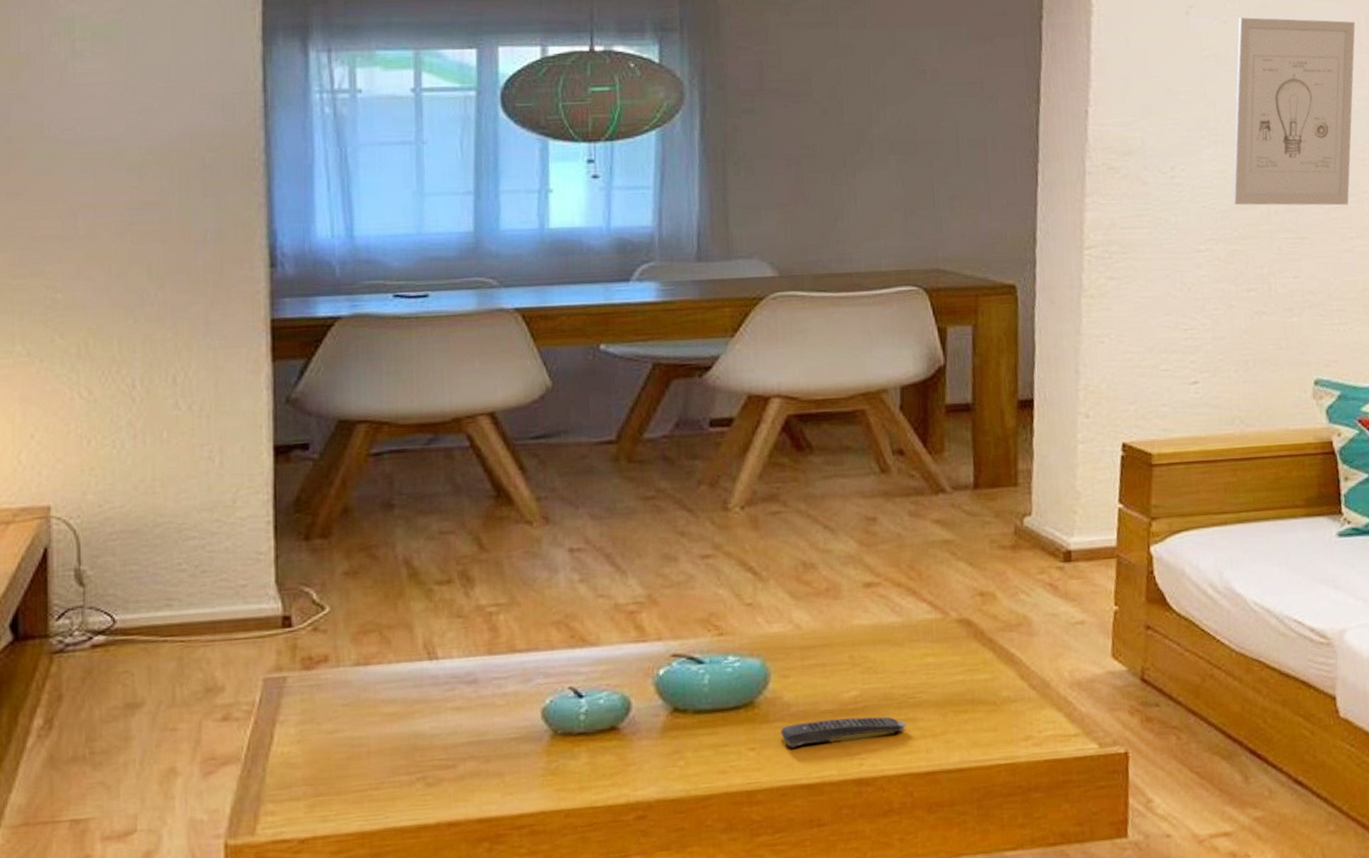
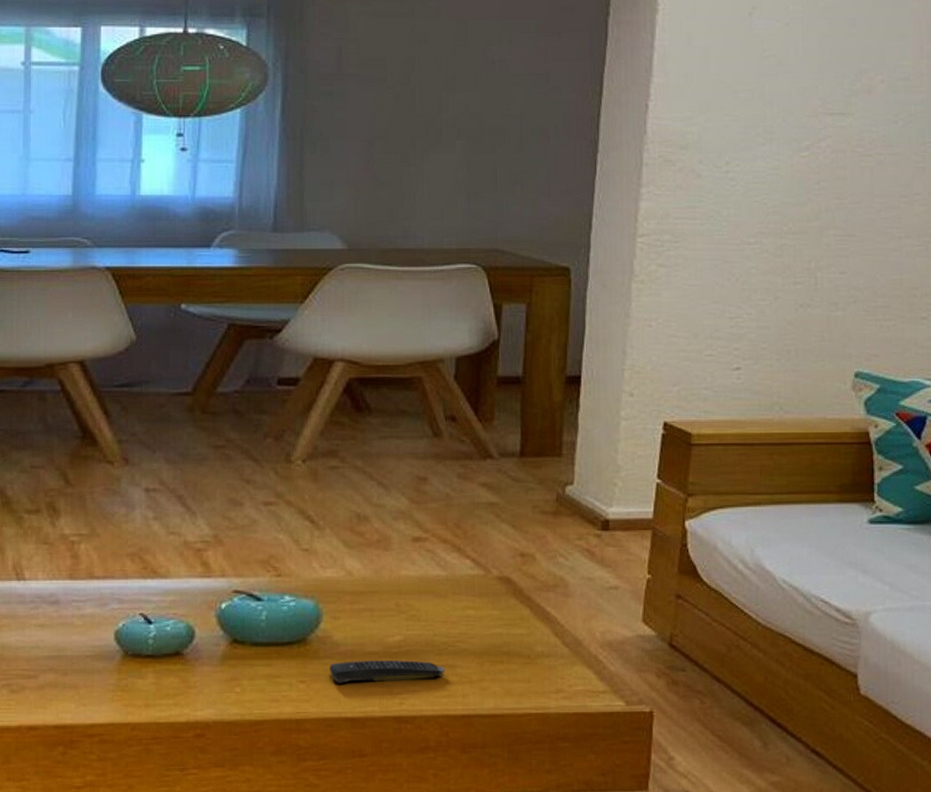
wall art: present [1232,17,1355,206] -> none [784,20,917,206]

